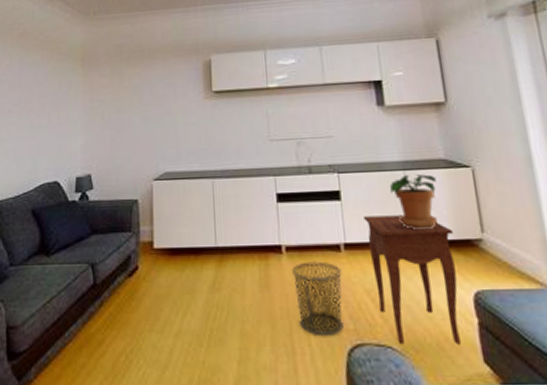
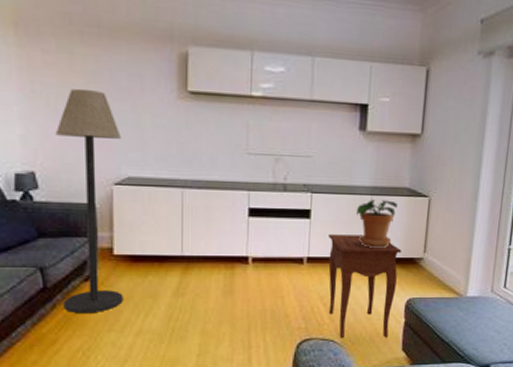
floor lamp: none [107,100,163,312] -> present [55,88,123,314]
trash can: present [292,261,345,337] -> none [256,272,301,334]

